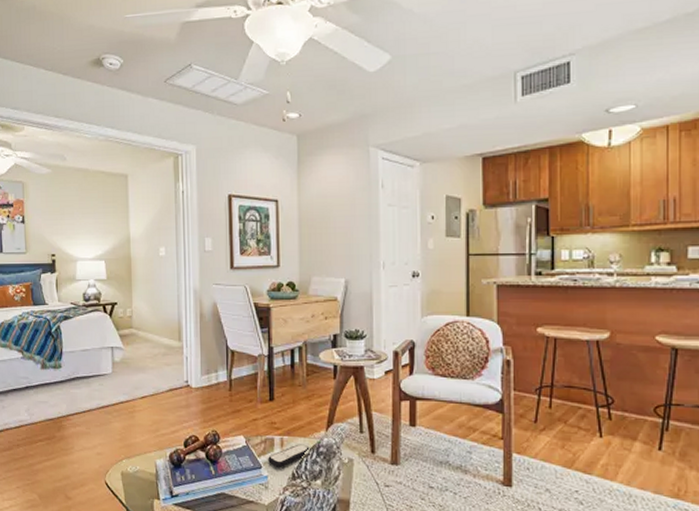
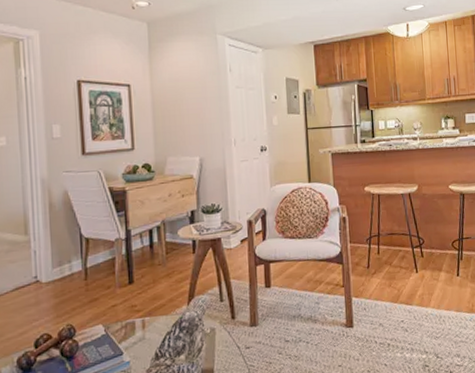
remote control: present [268,444,311,469] -> none [129,322,174,352]

